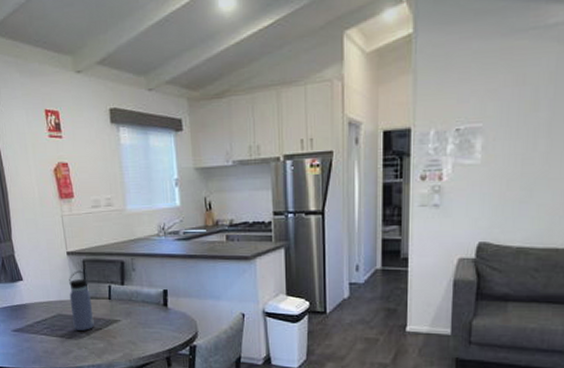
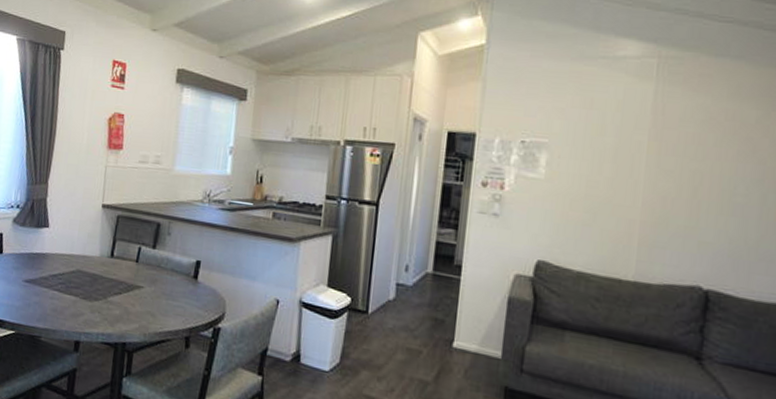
water bottle: present [69,270,94,331] -> none [91,225,119,293]

